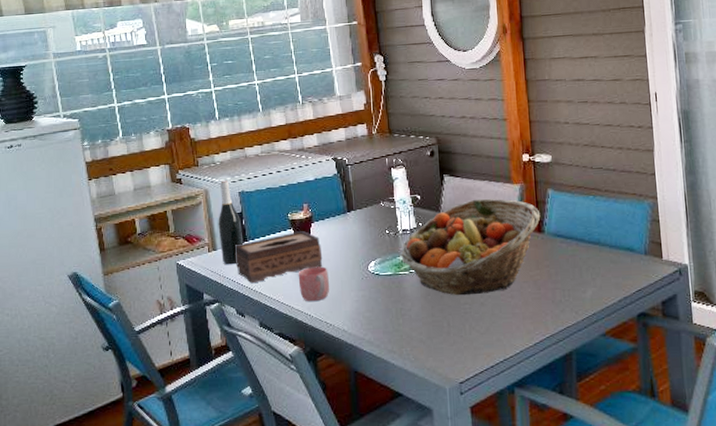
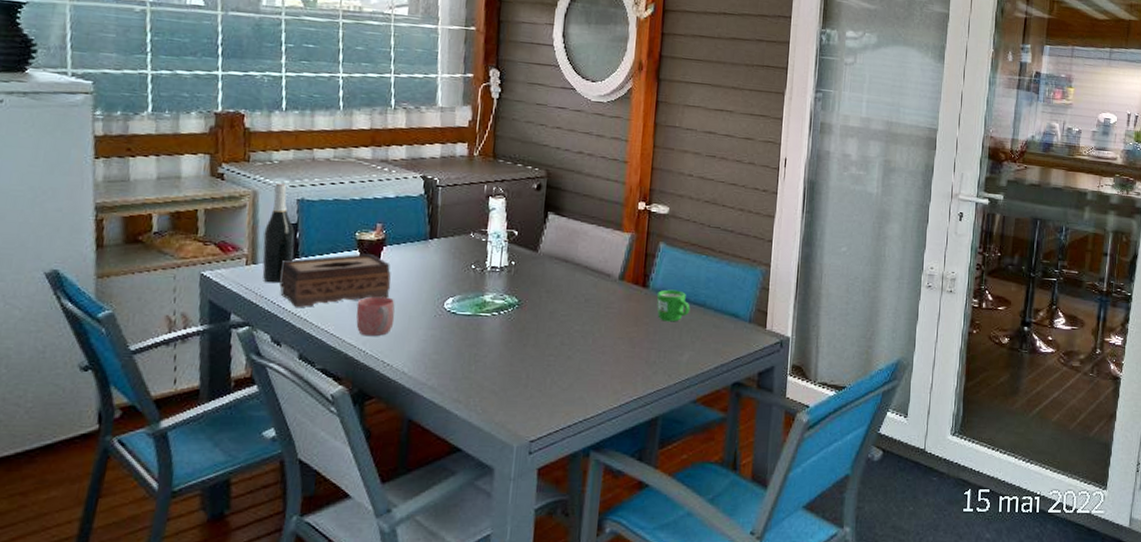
fruit basket: present [400,198,541,296] -> none [484,243,648,347]
mug: none [552,231,586,262] -> present [656,289,690,322]

